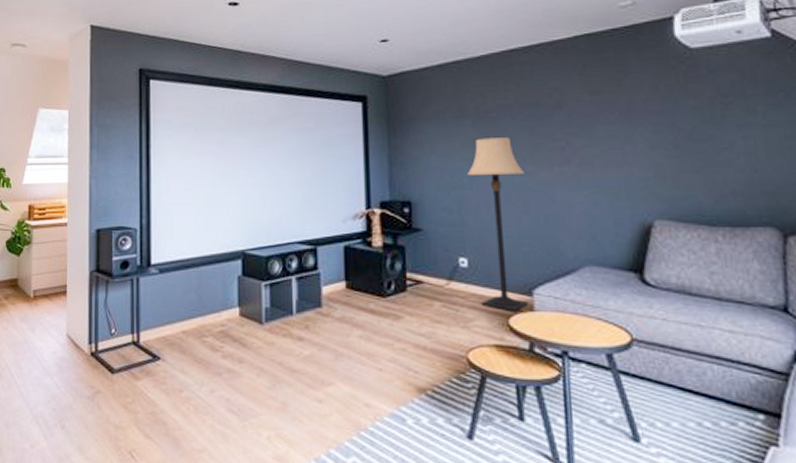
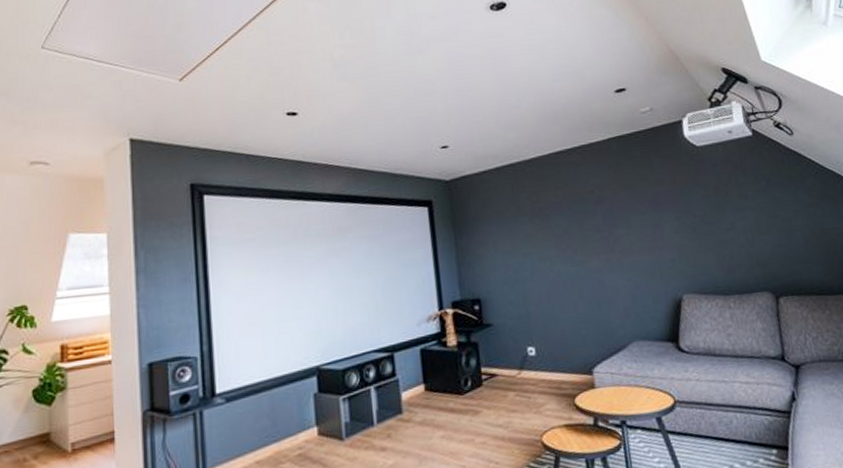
lamp: present [466,137,529,313] -> none [528,231,591,392]

